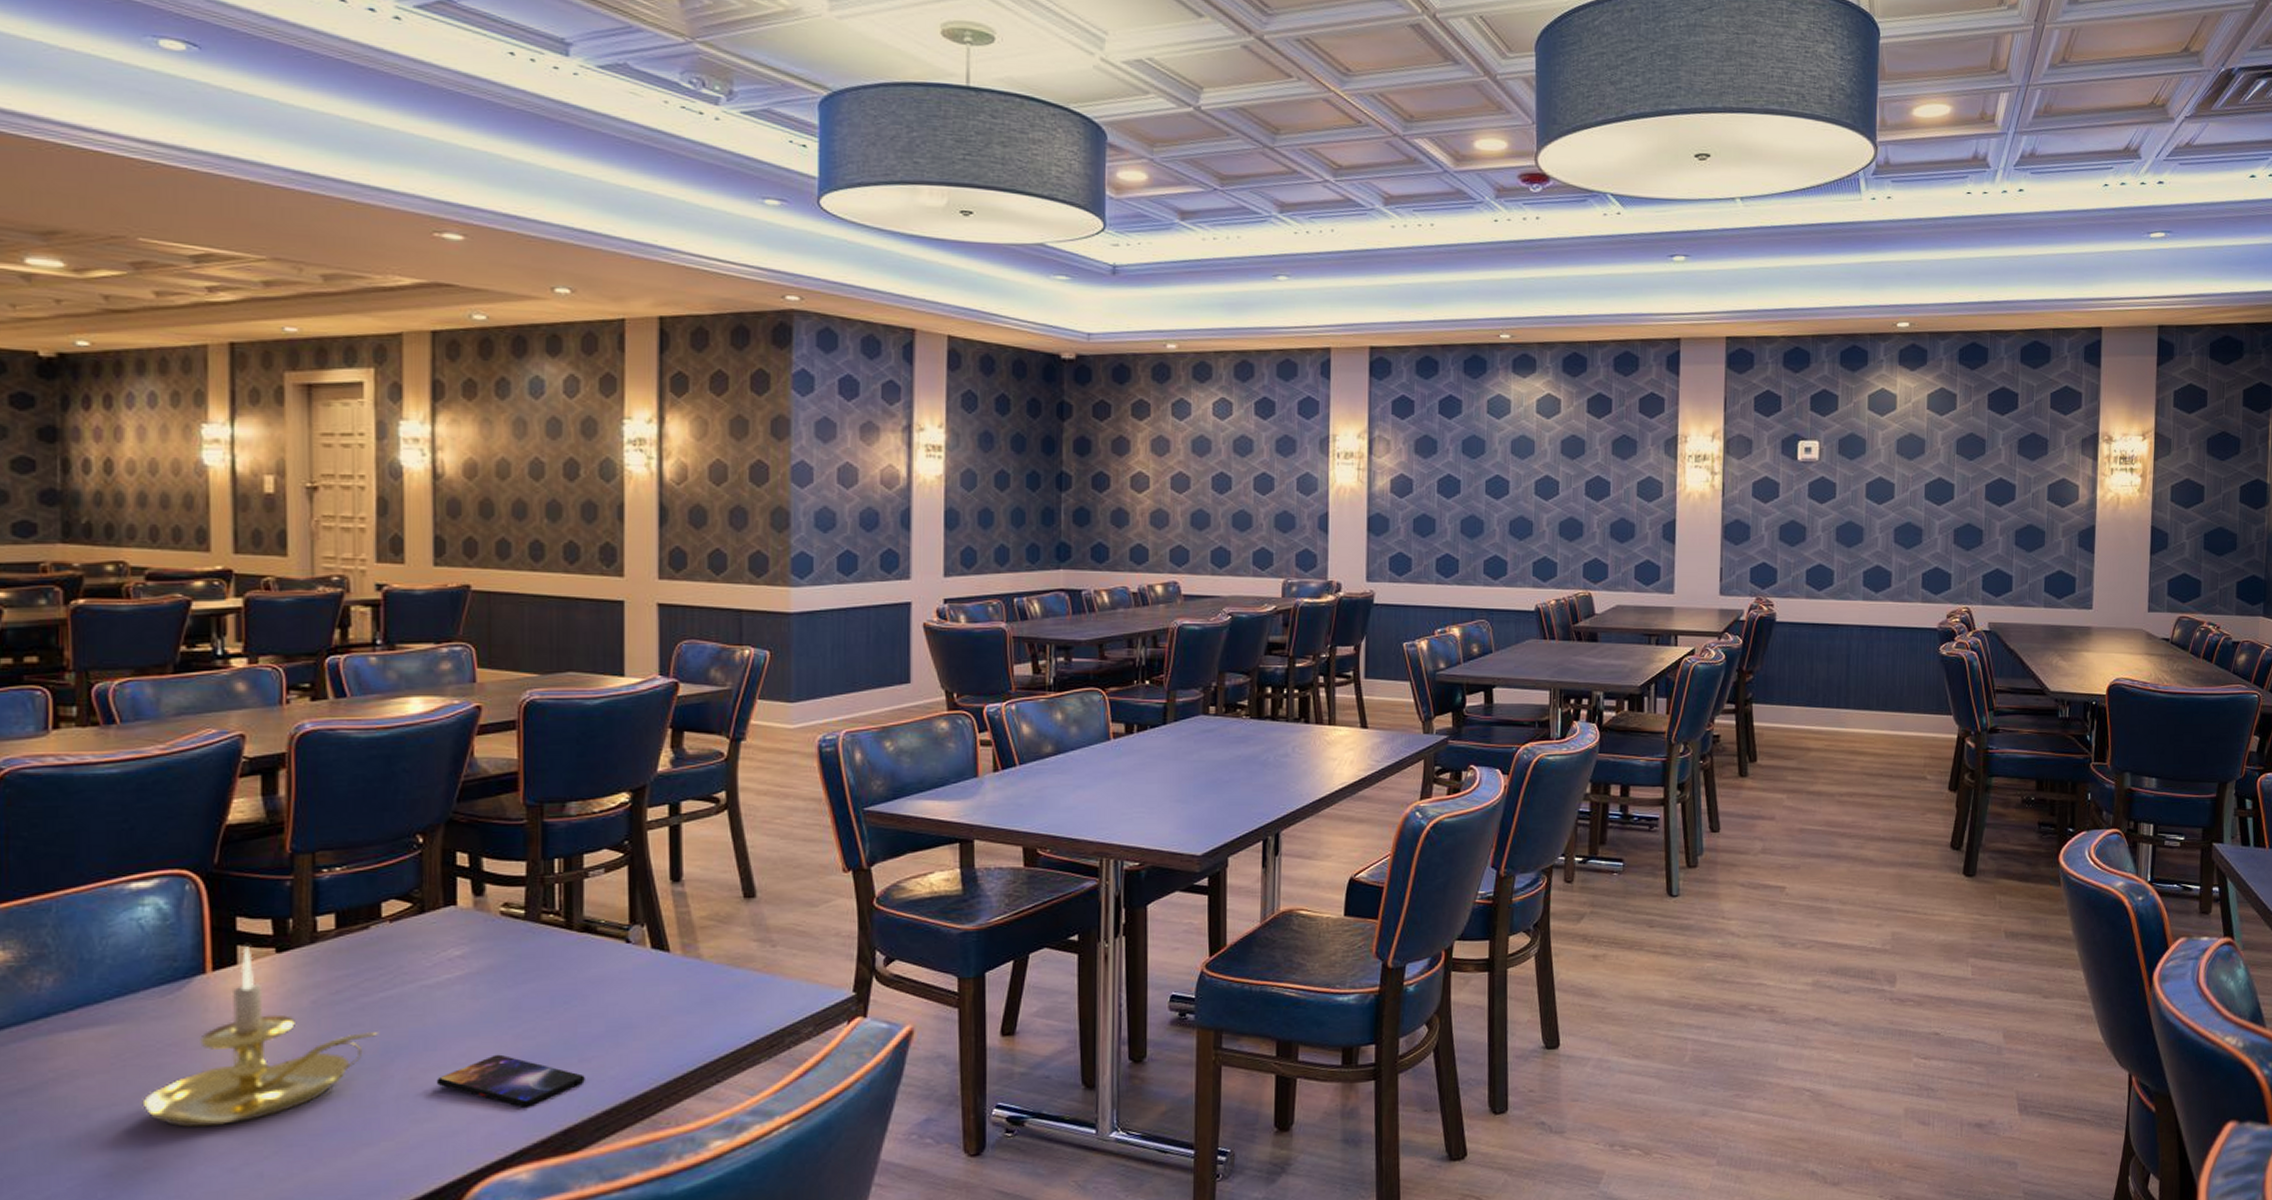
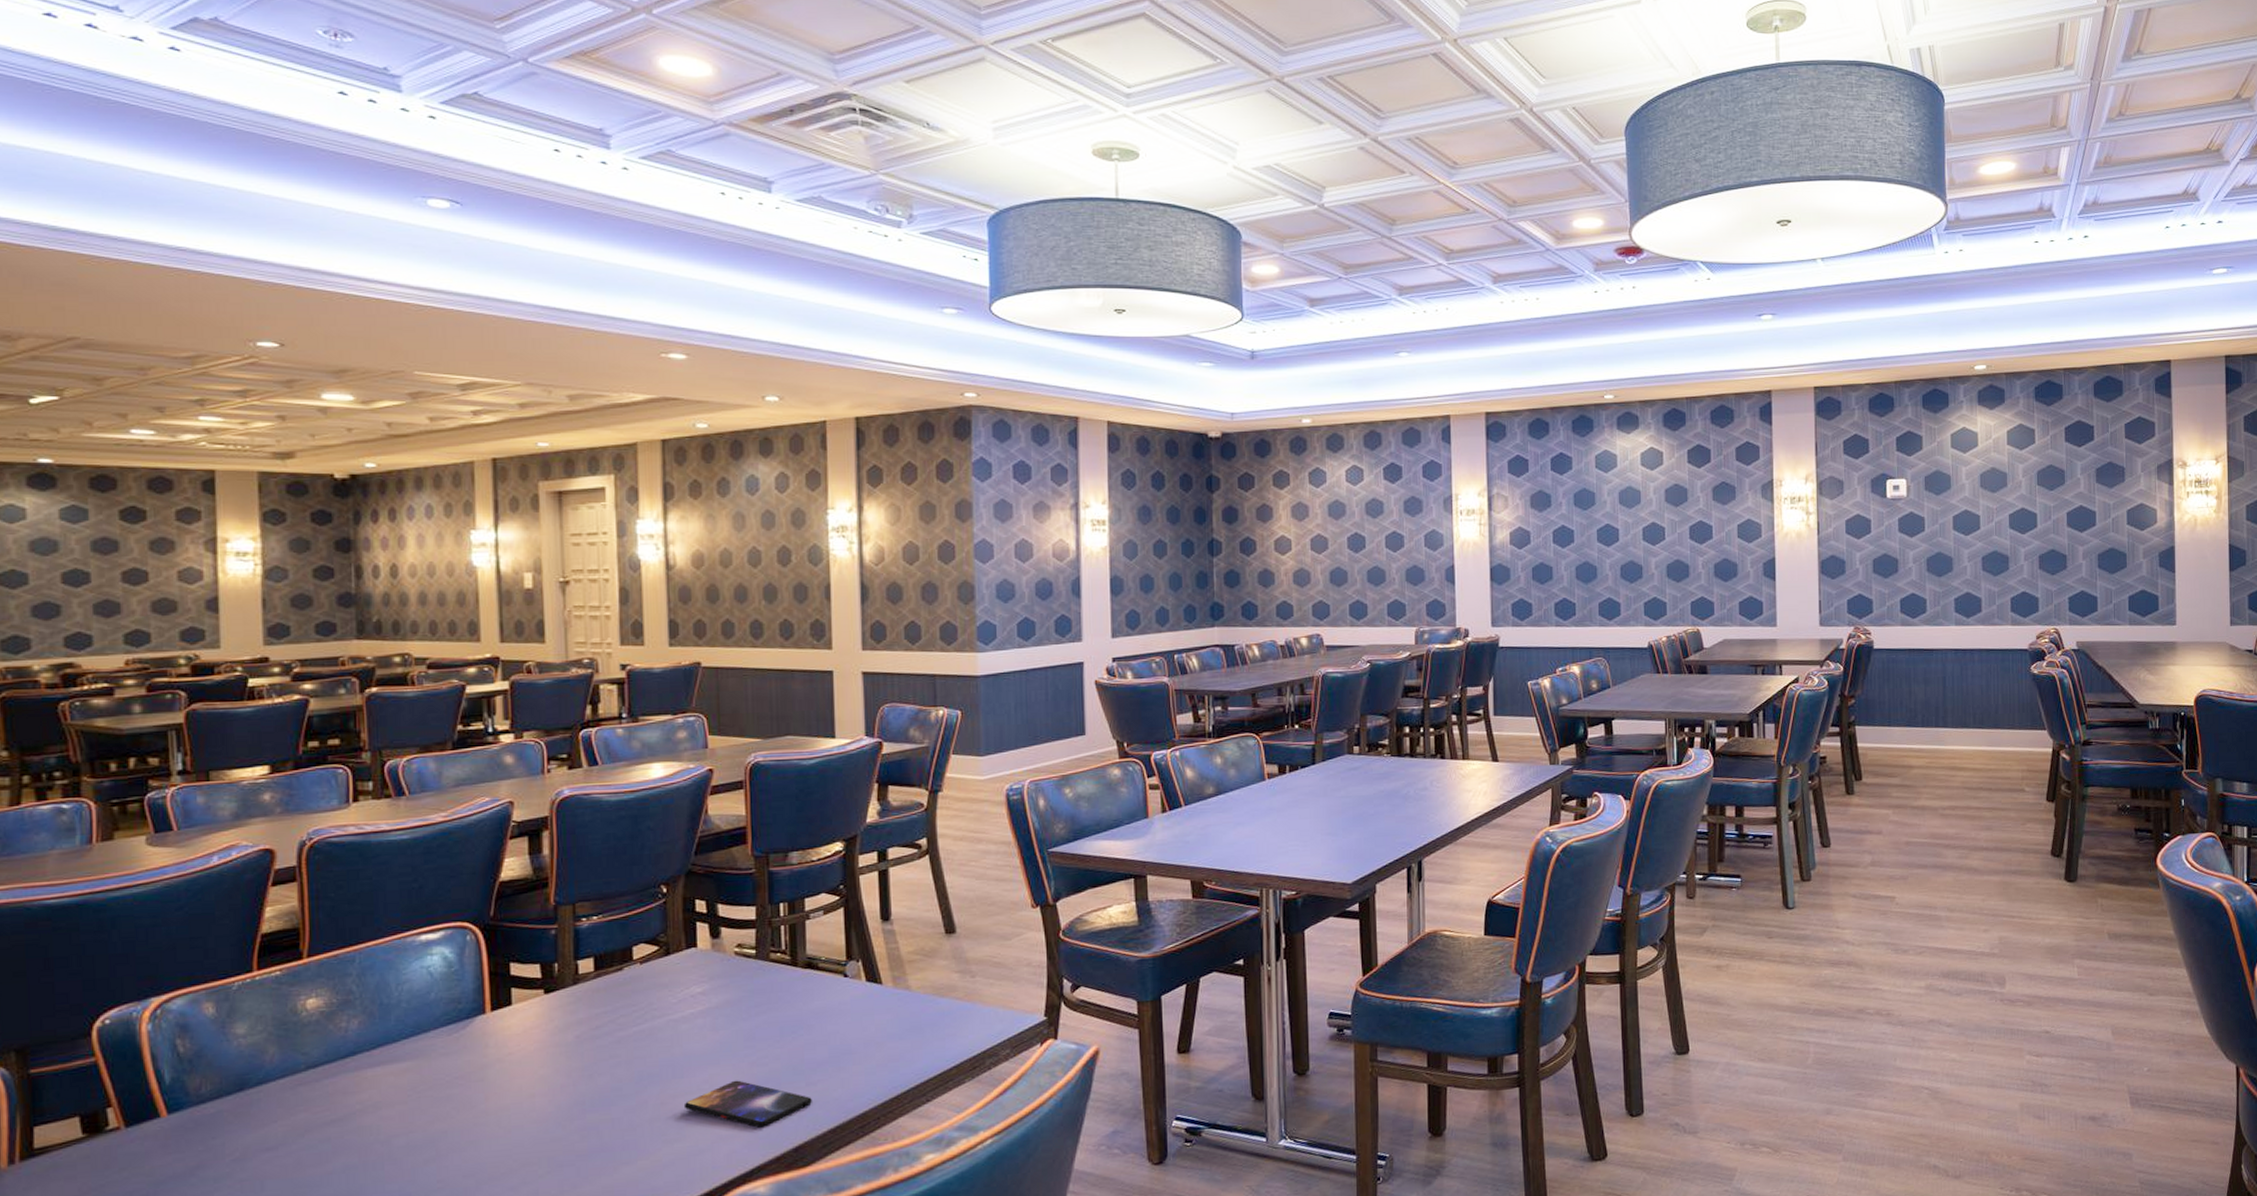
candle holder: present [142,946,378,1128] -> none [435,989,633,1151]

